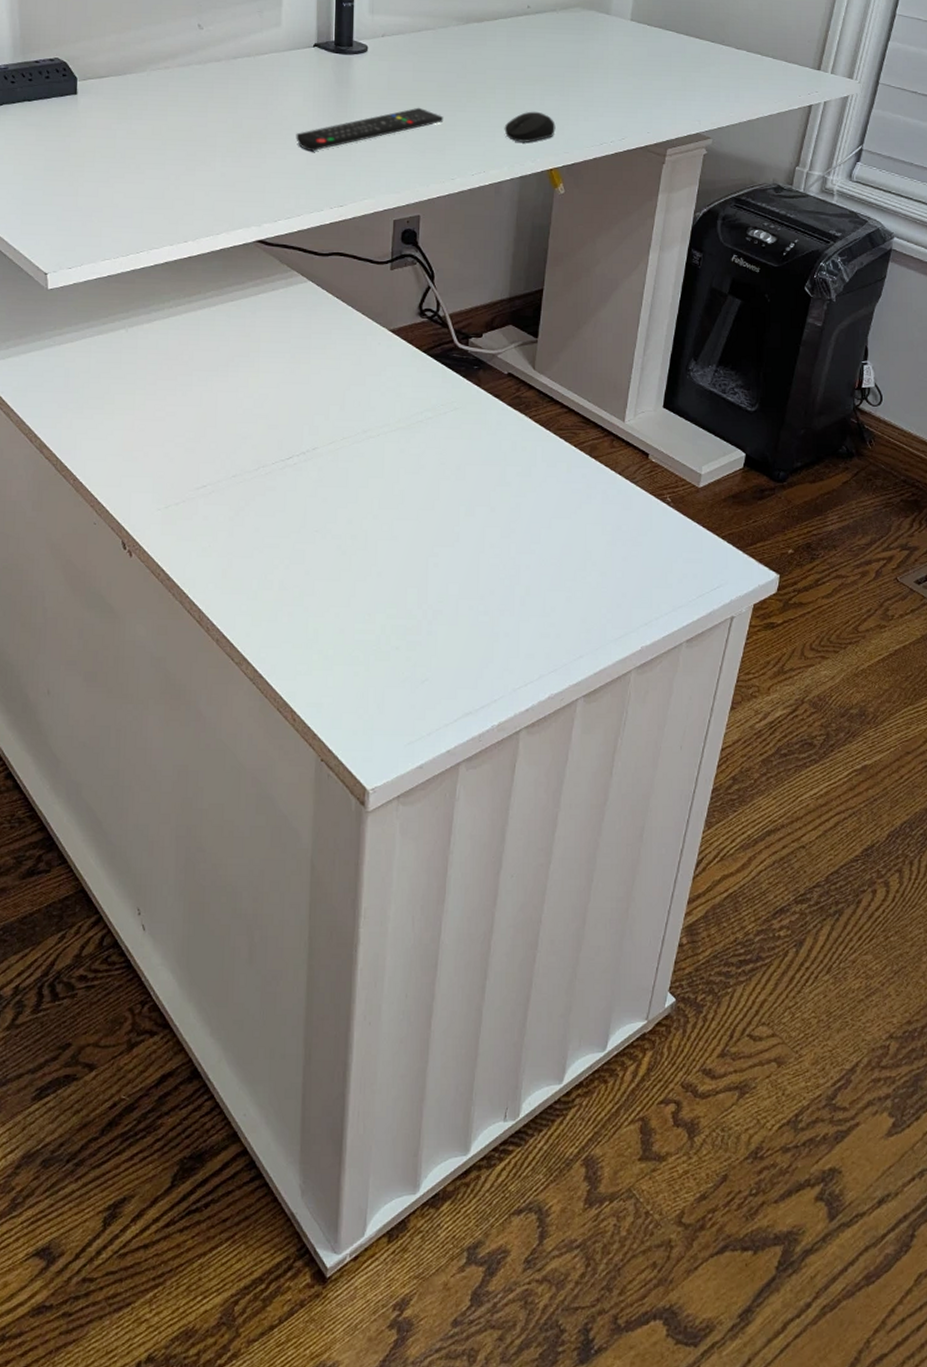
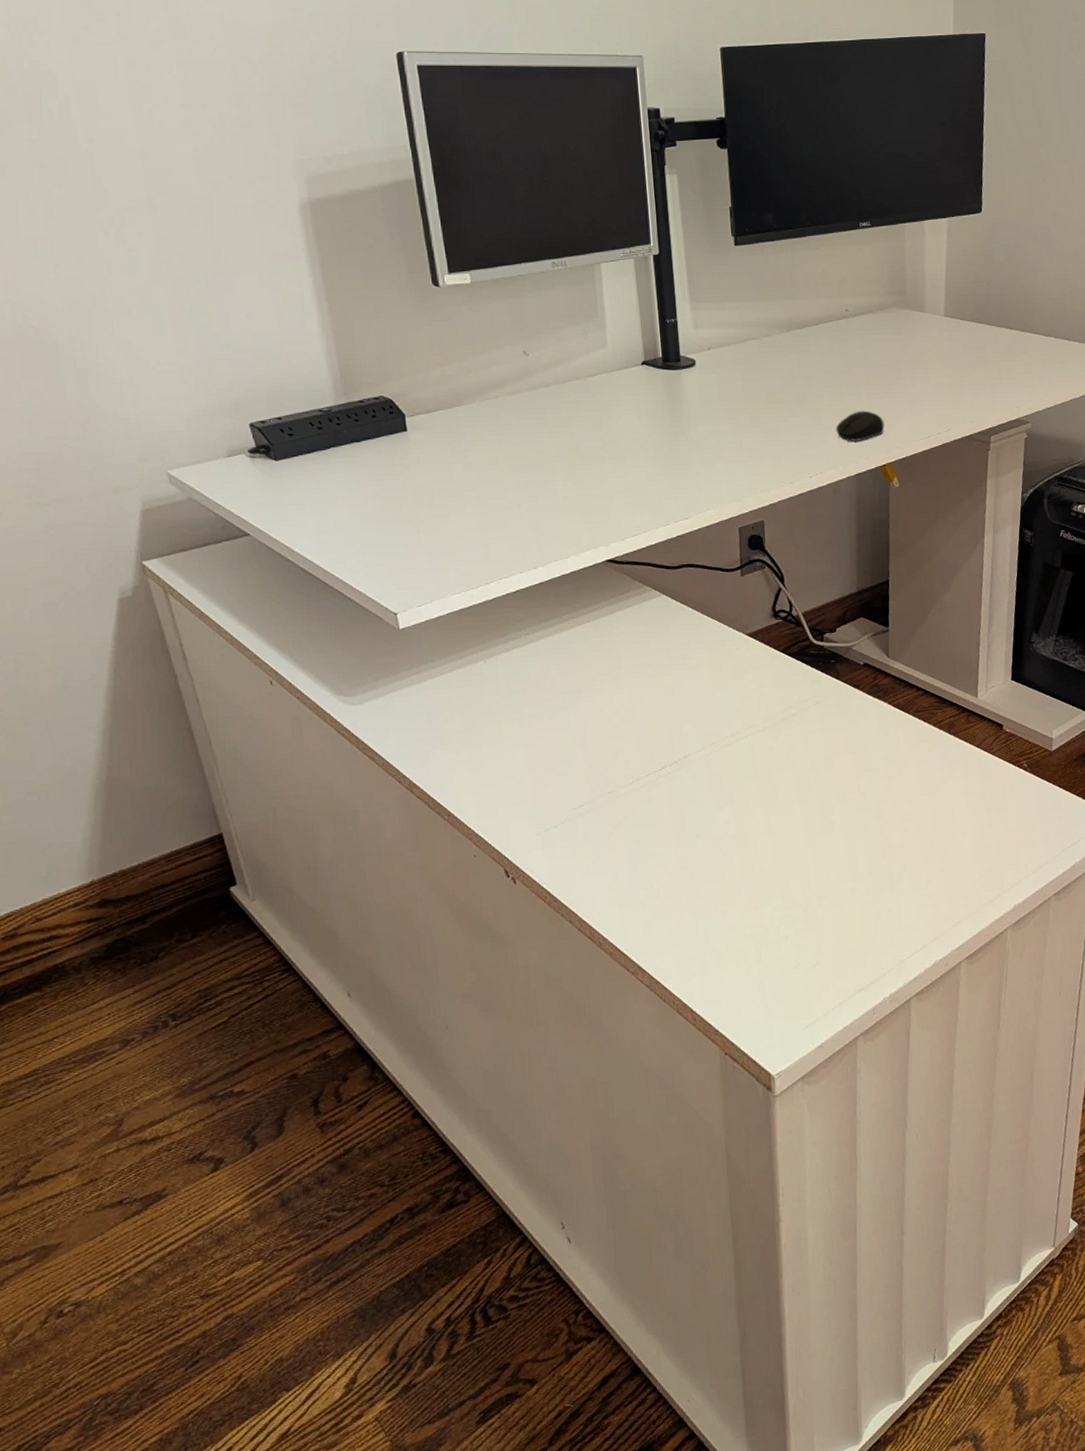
remote control: present [296,107,444,152] -> none [633,416,777,468]

